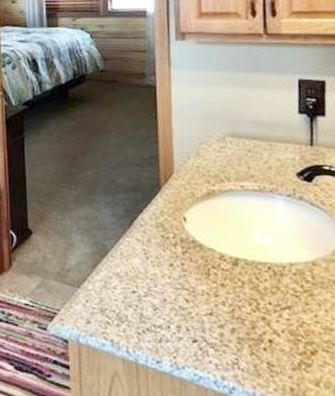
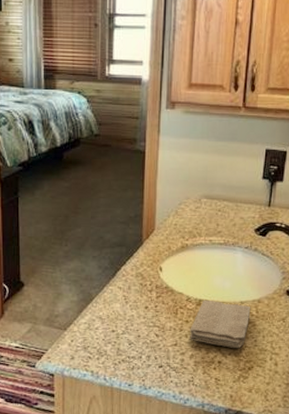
washcloth: none [227,258,305,324] -> present [190,300,251,348]

